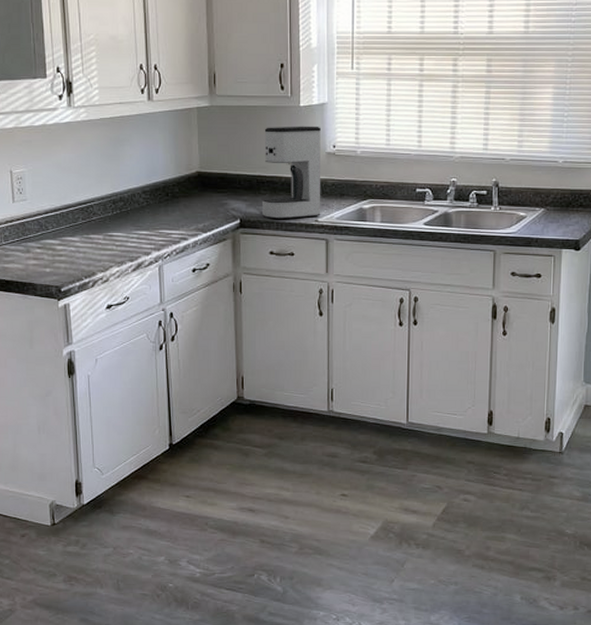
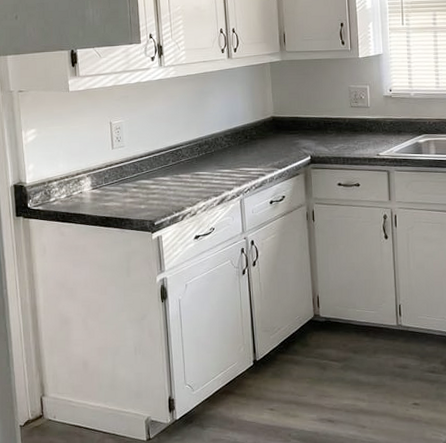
coffee maker: present [261,126,321,219] -> none [329,73,382,155]

